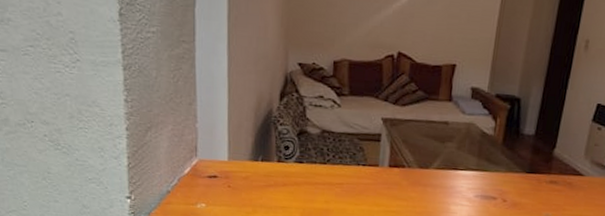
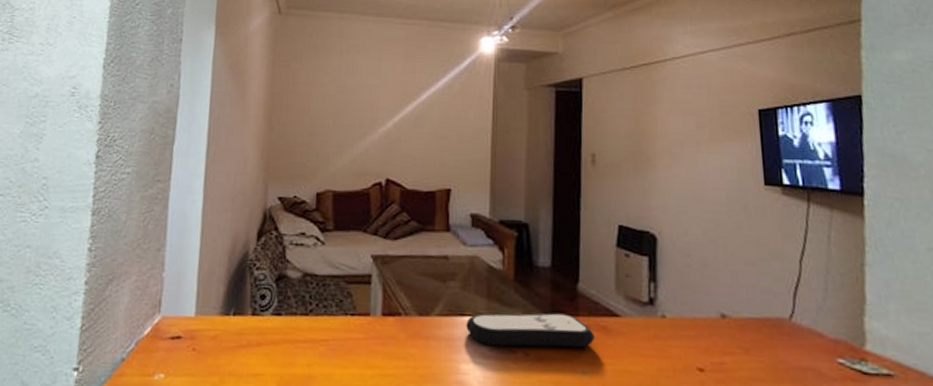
remote control: none [458,168,561,197] -> present [466,312,594,348]

